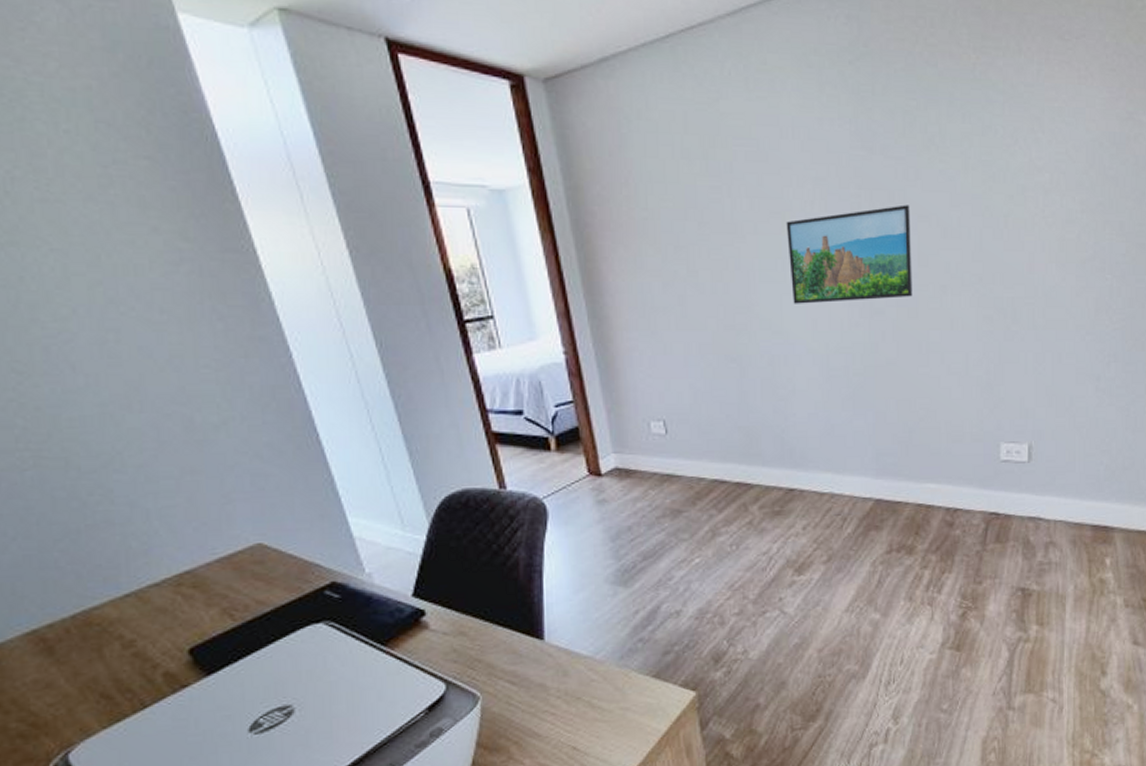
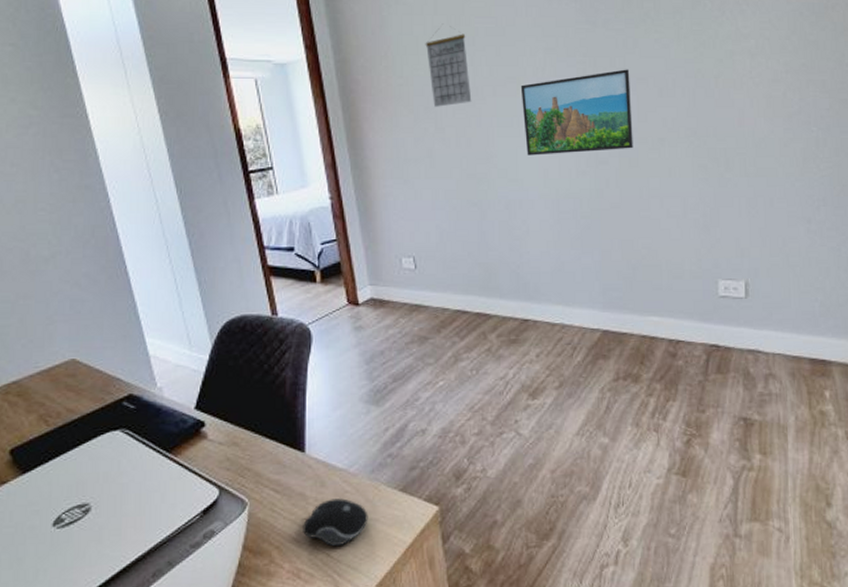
computer mouse: none [544,687,618,739] -> present [303,498,368,547]
calendar: none [673,151,730,246] -> present [425,28,472,107]

